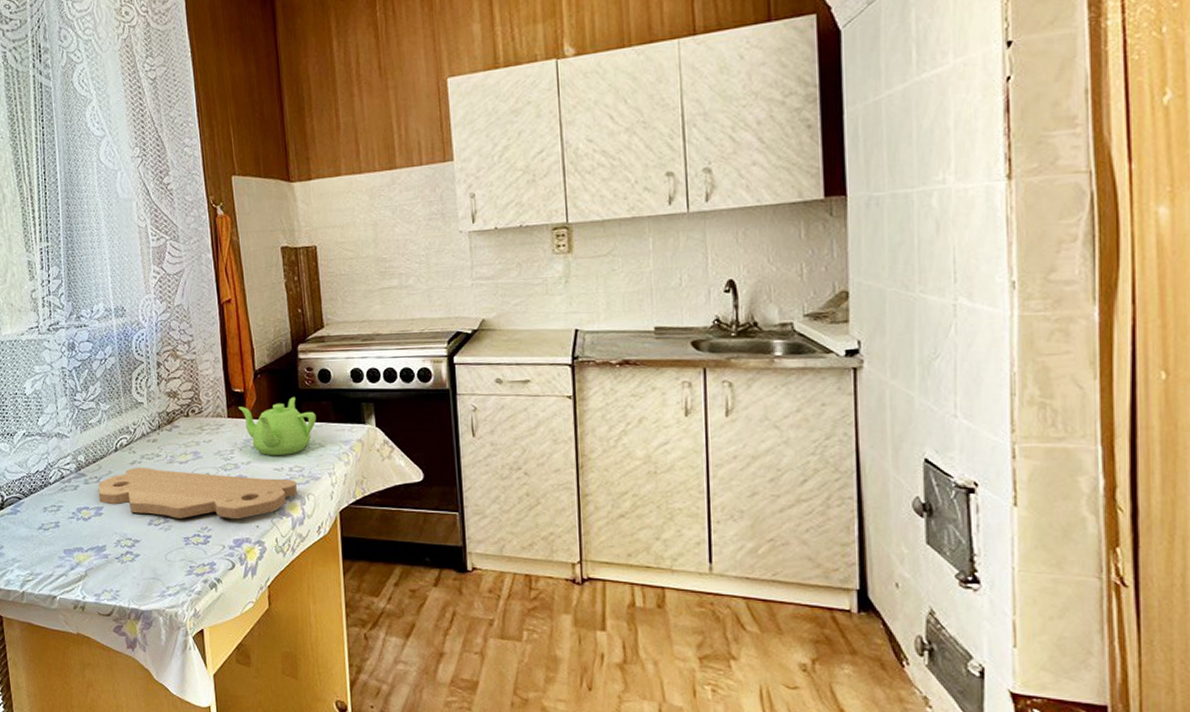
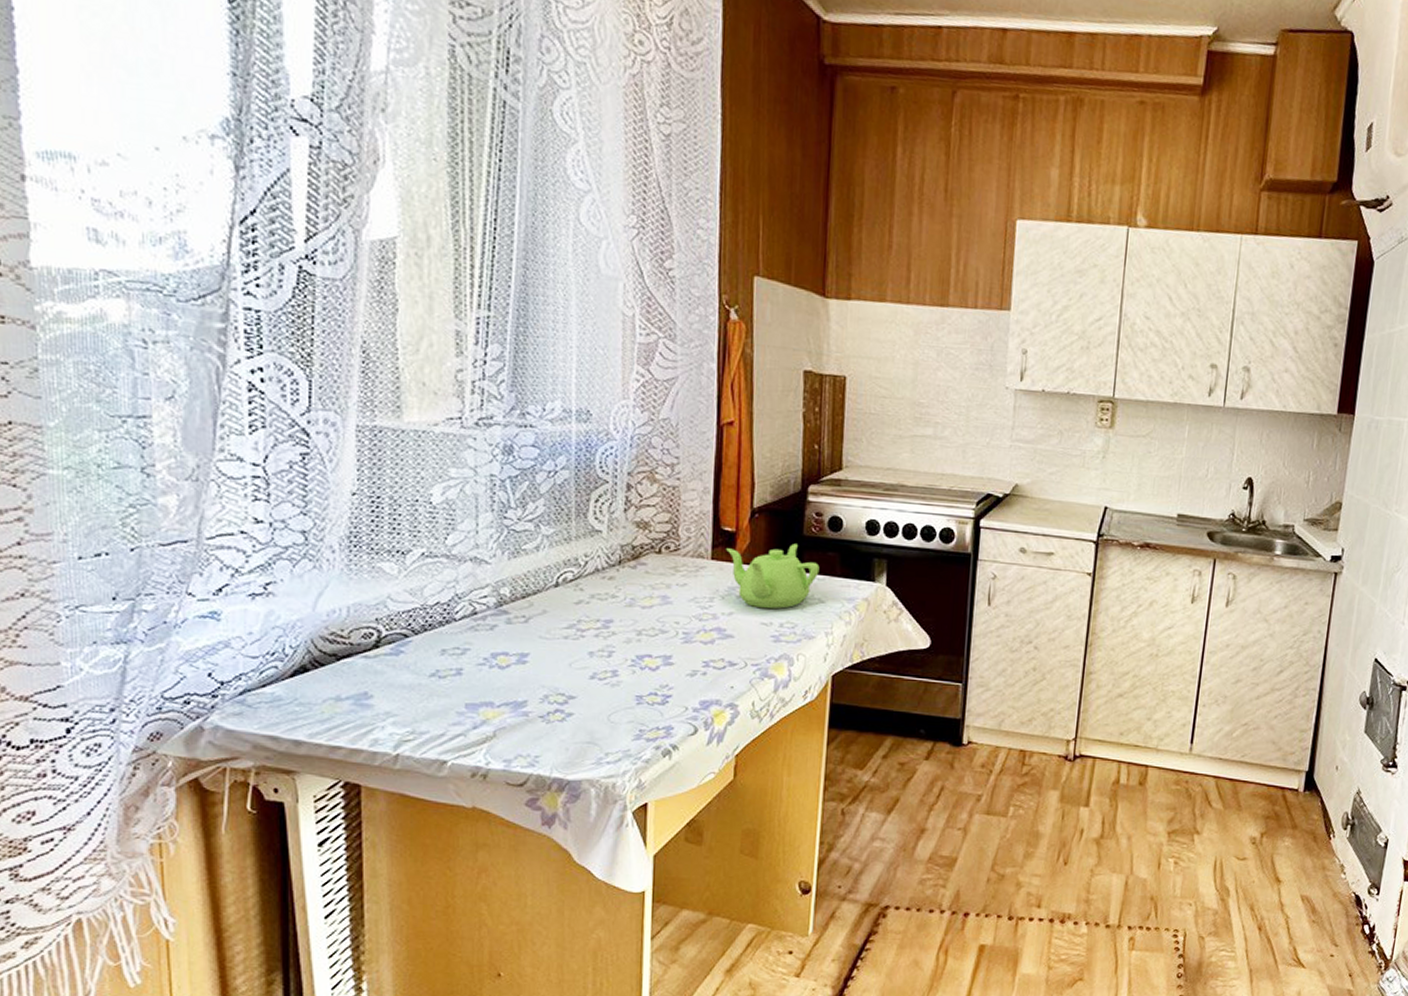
cutting board: present [98,468,297,518] -> none [524,608,786,677]

